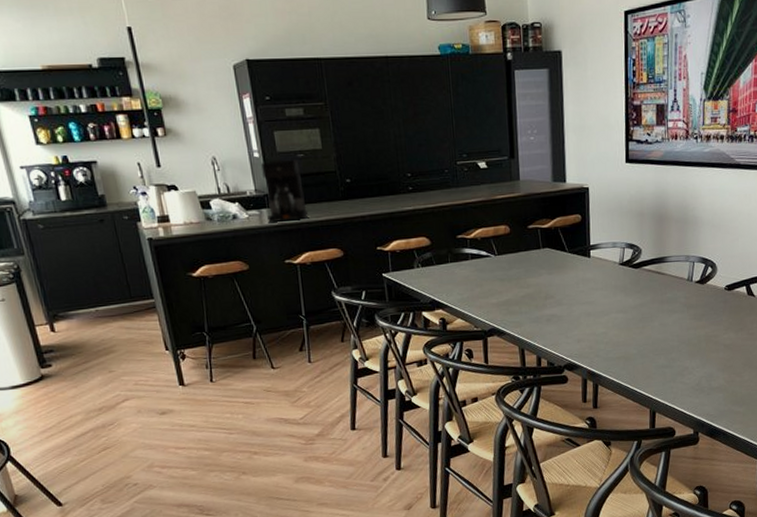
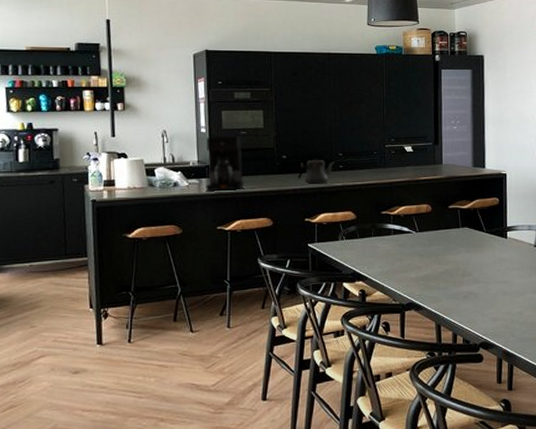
teapot: none [364,180,404,209] -> present [297,158,336,184]

